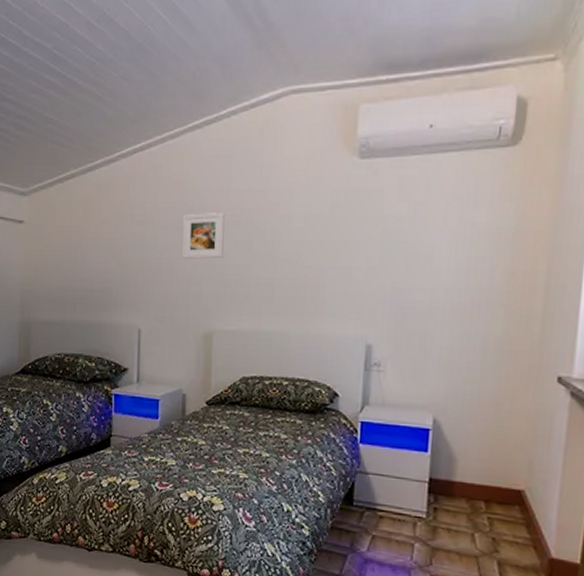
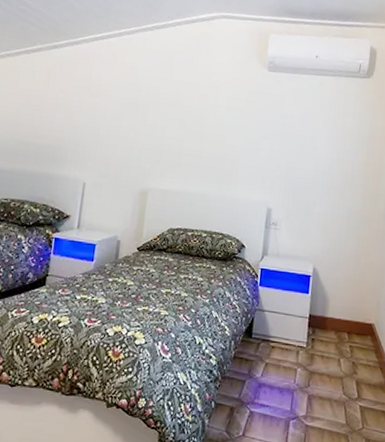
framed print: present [182,213,225,259] -> none [128,93,166,131]

